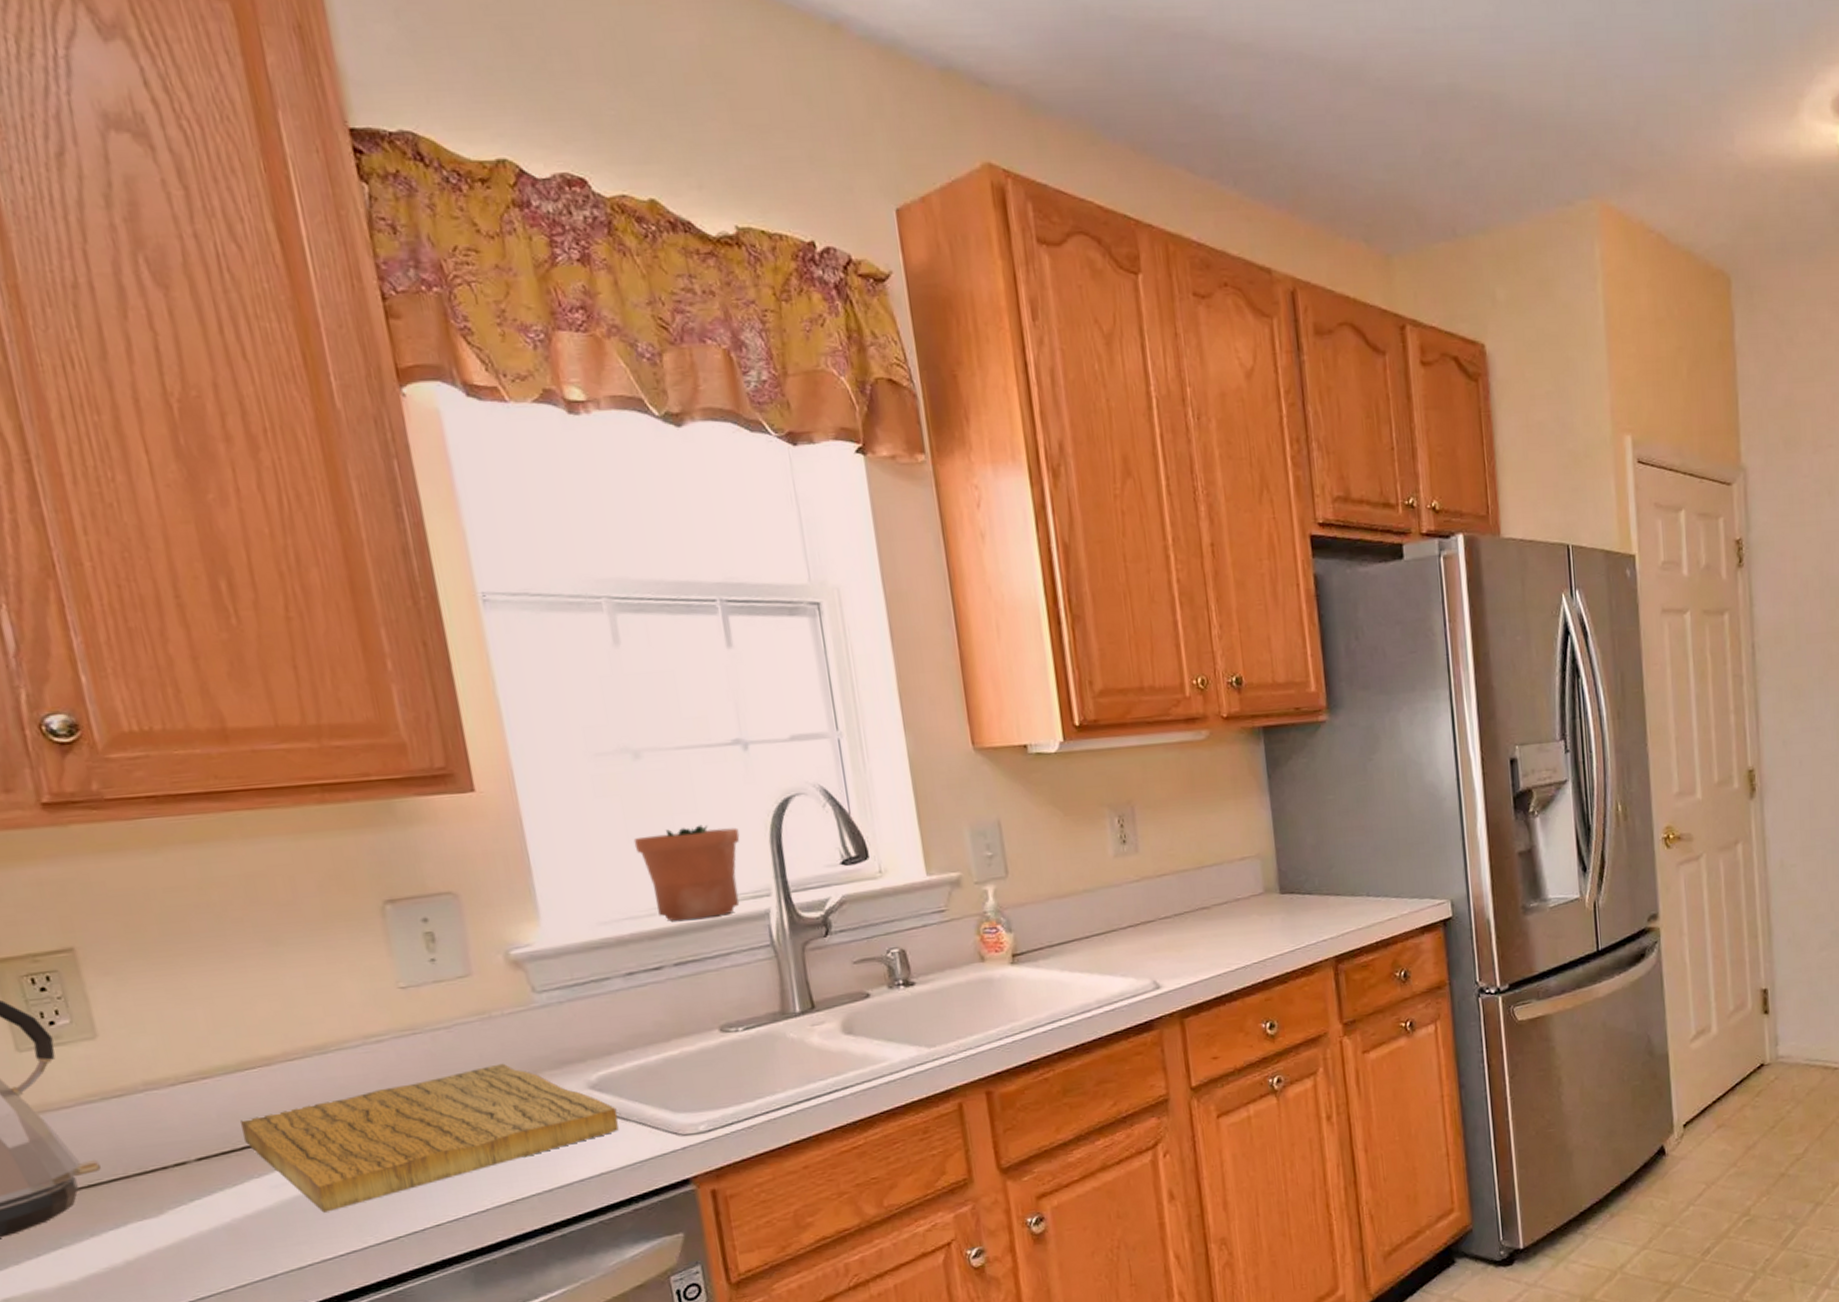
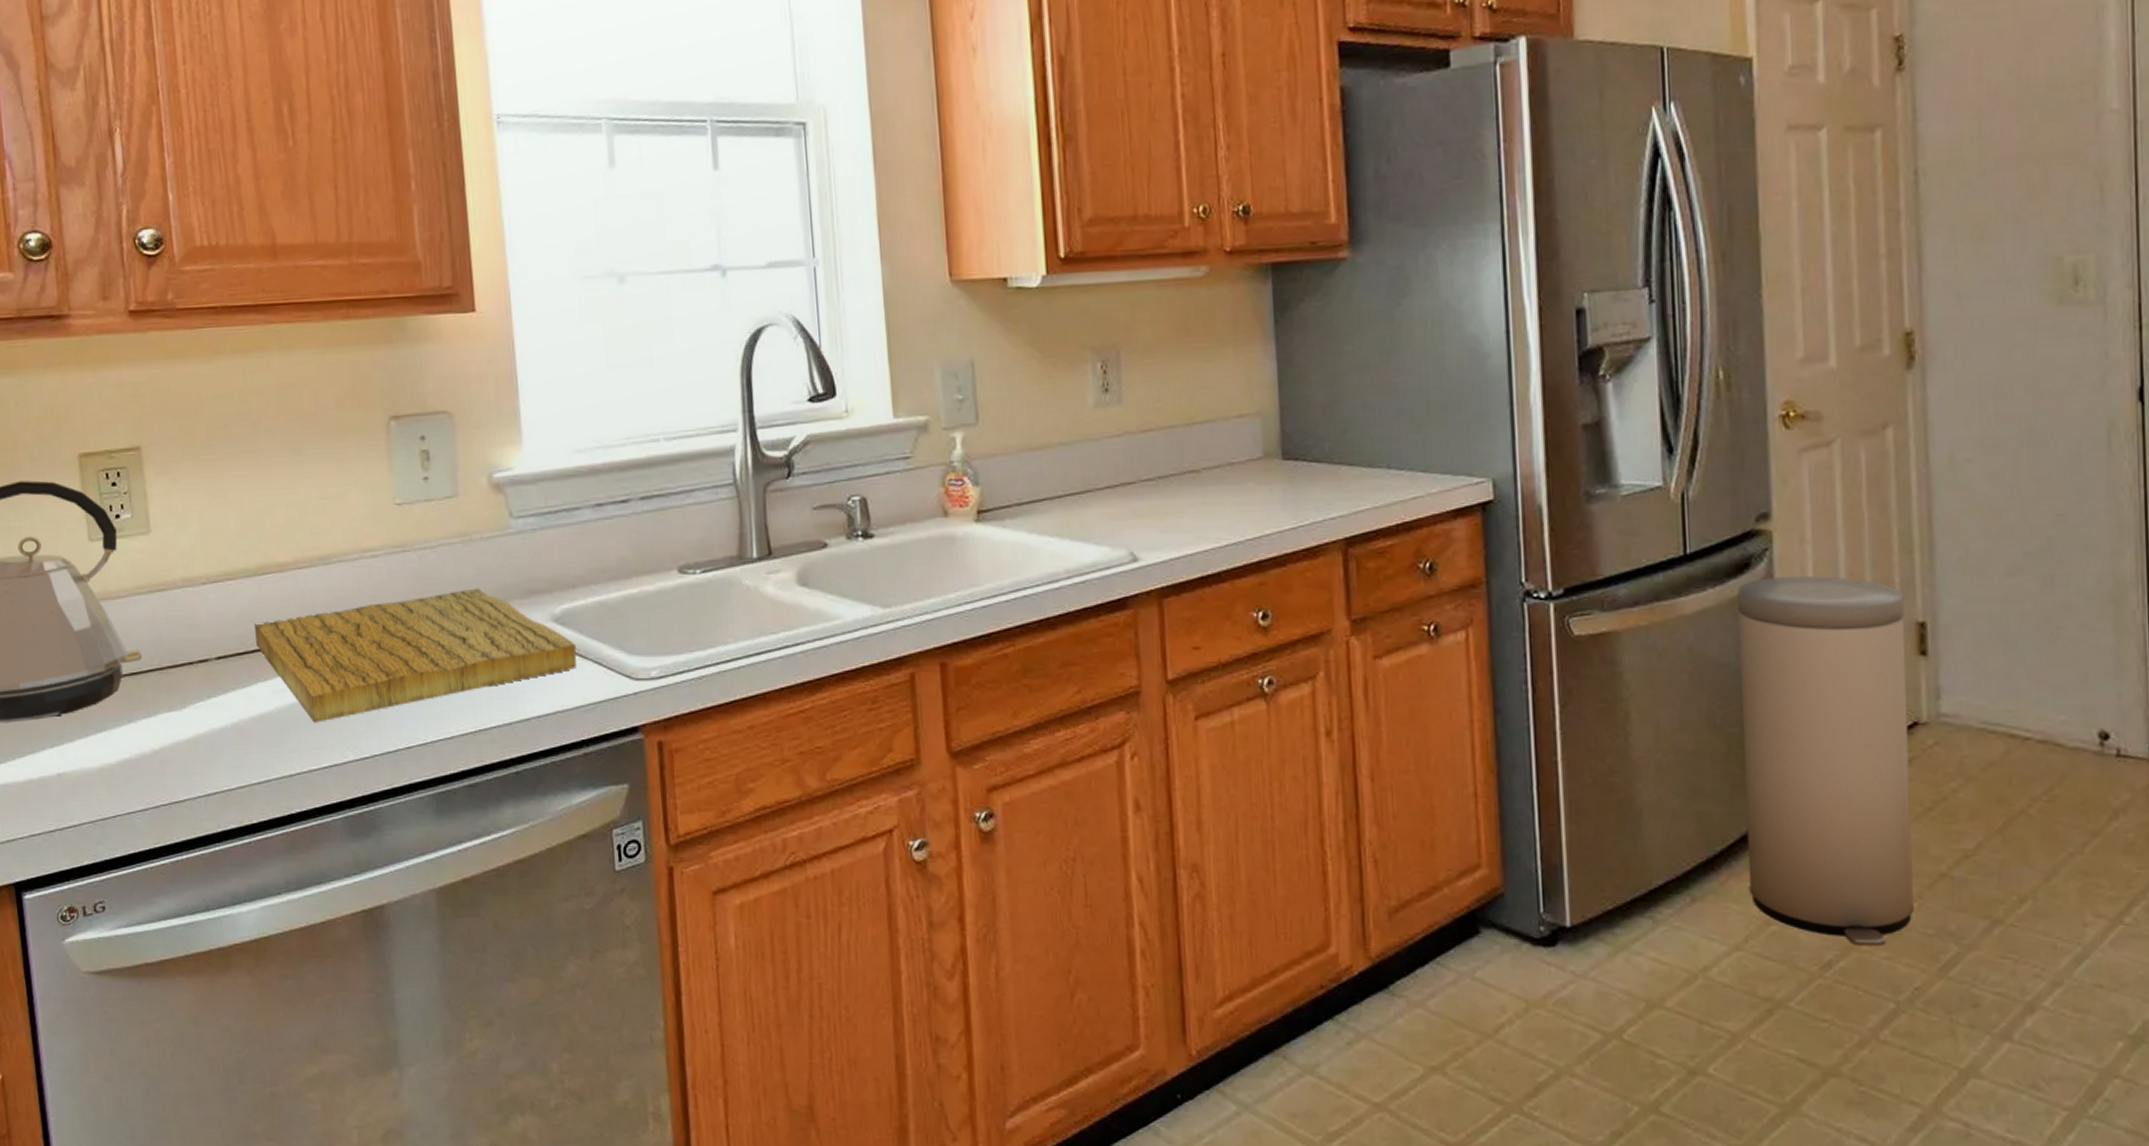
planter: present [633,825,740,921] -> none [612,353,712,453]
pedal bin: none [1635,959,1764,1235] -> present [1736,576,1914,947]

